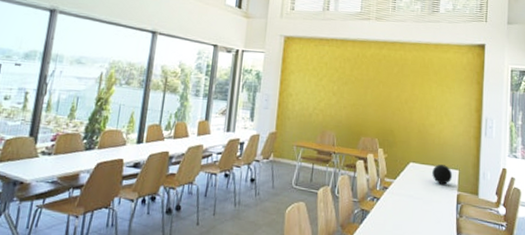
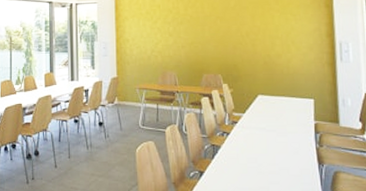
decorative orb: present [432,164,453,185] -> none [284,95,308,115]

